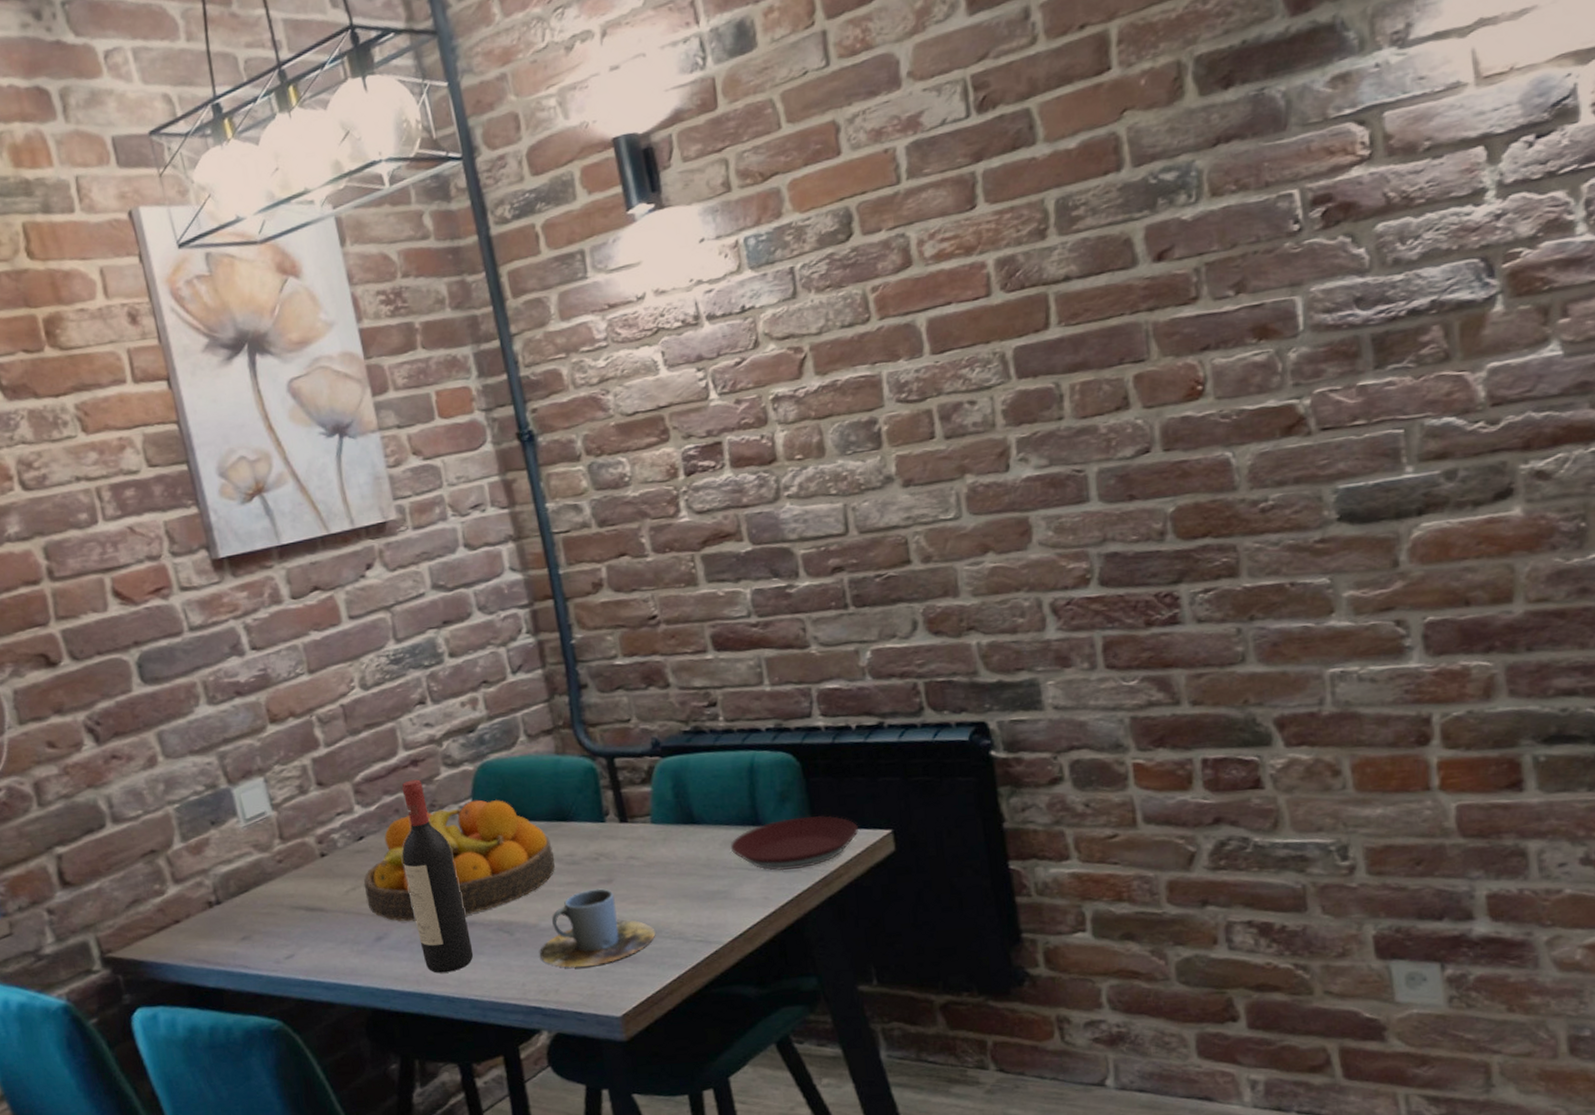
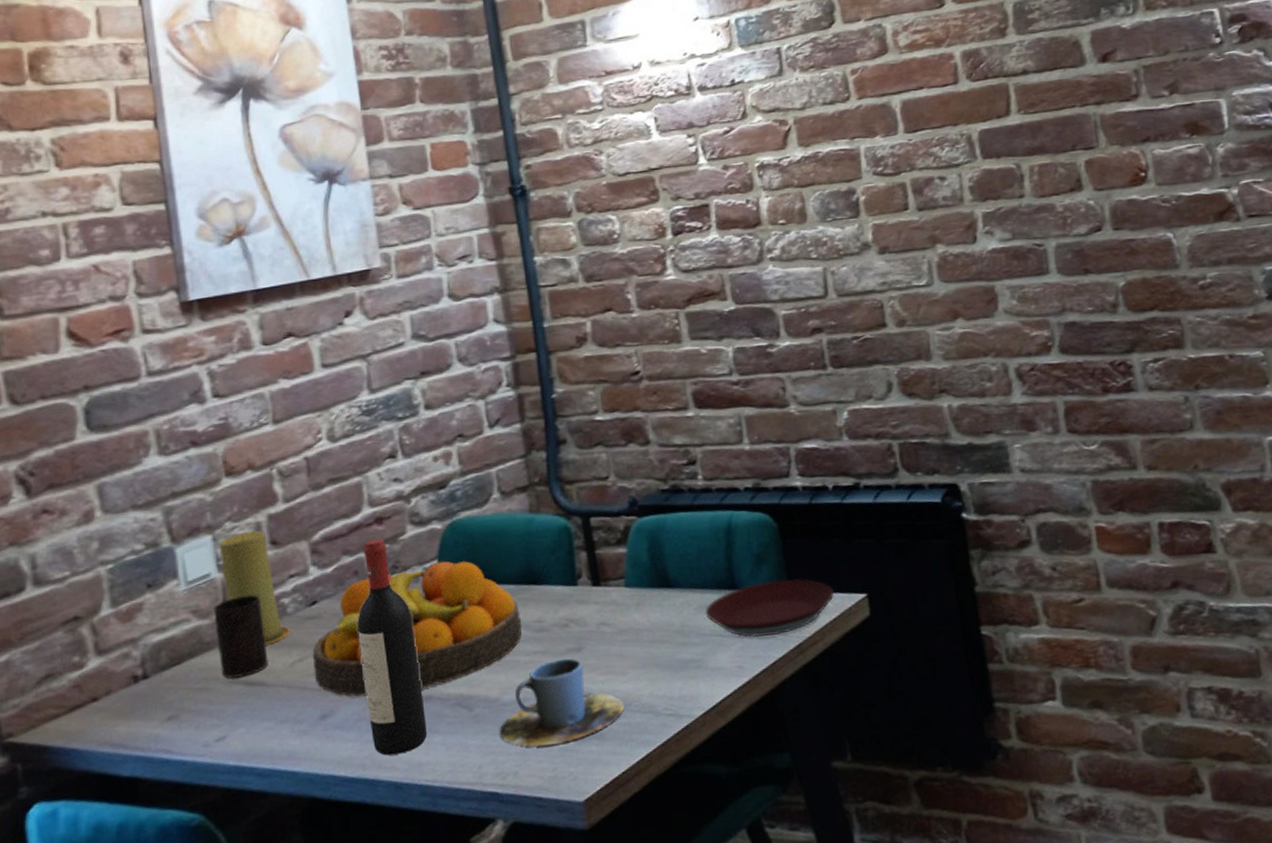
candle: none [270,773,342,876] -> present [219,531,290,645]
cup: none [271,831,325,905] -> present [213,595,268,679]

